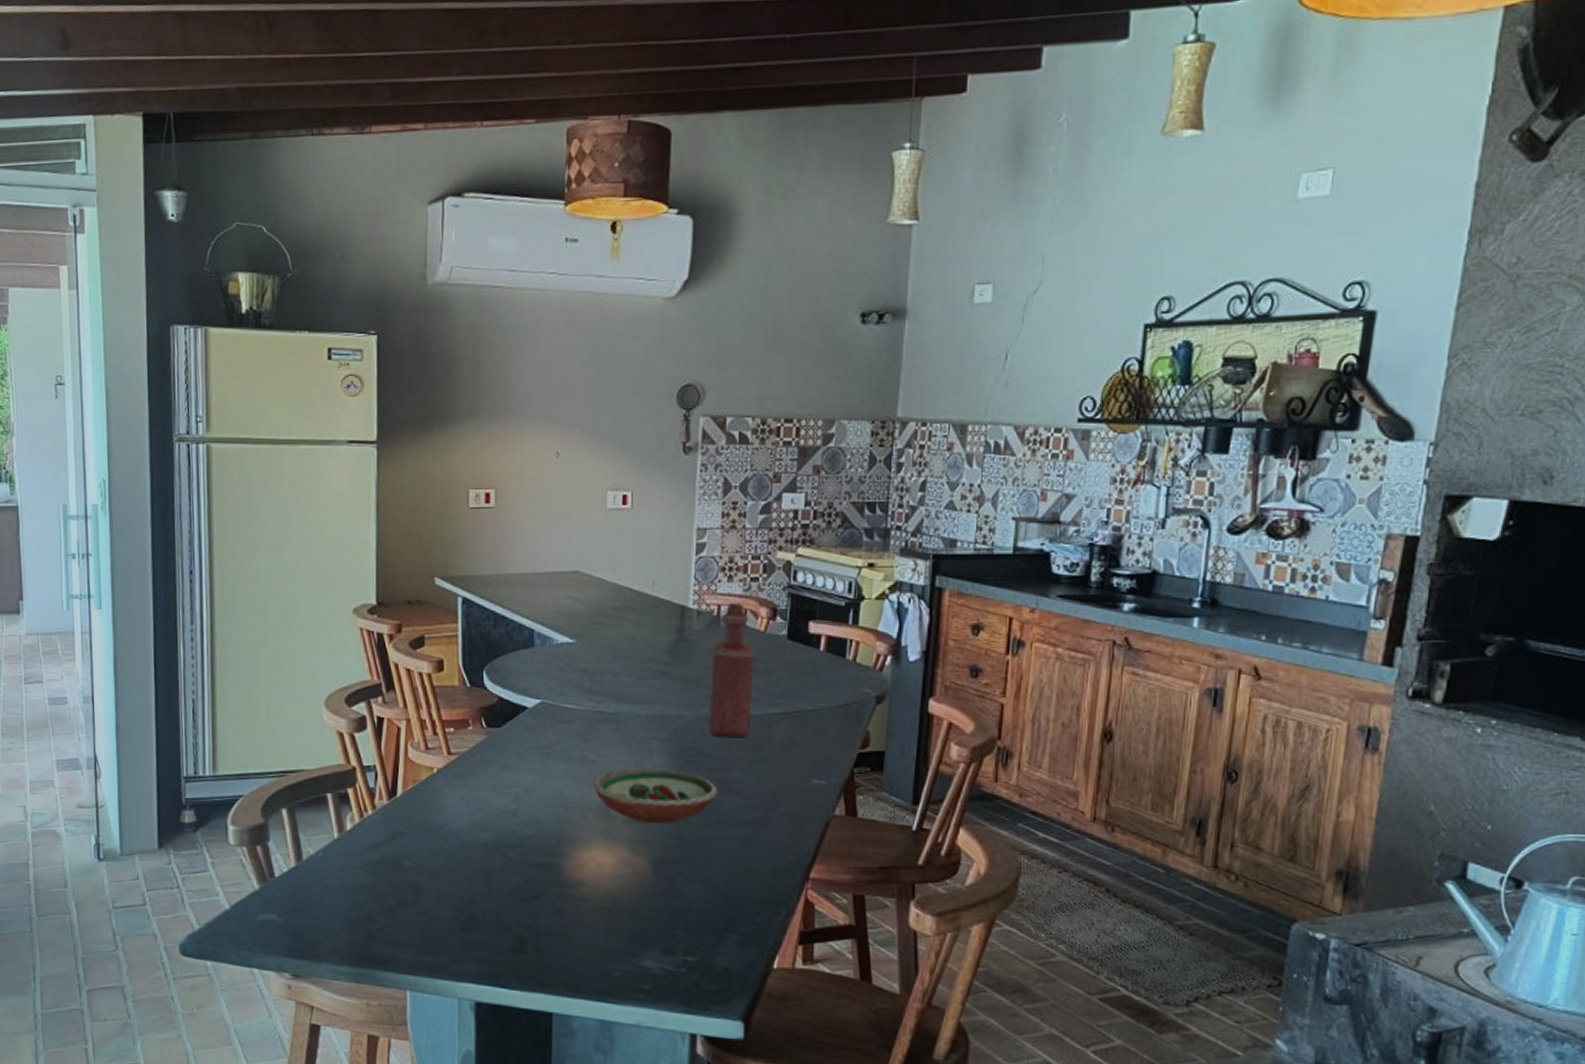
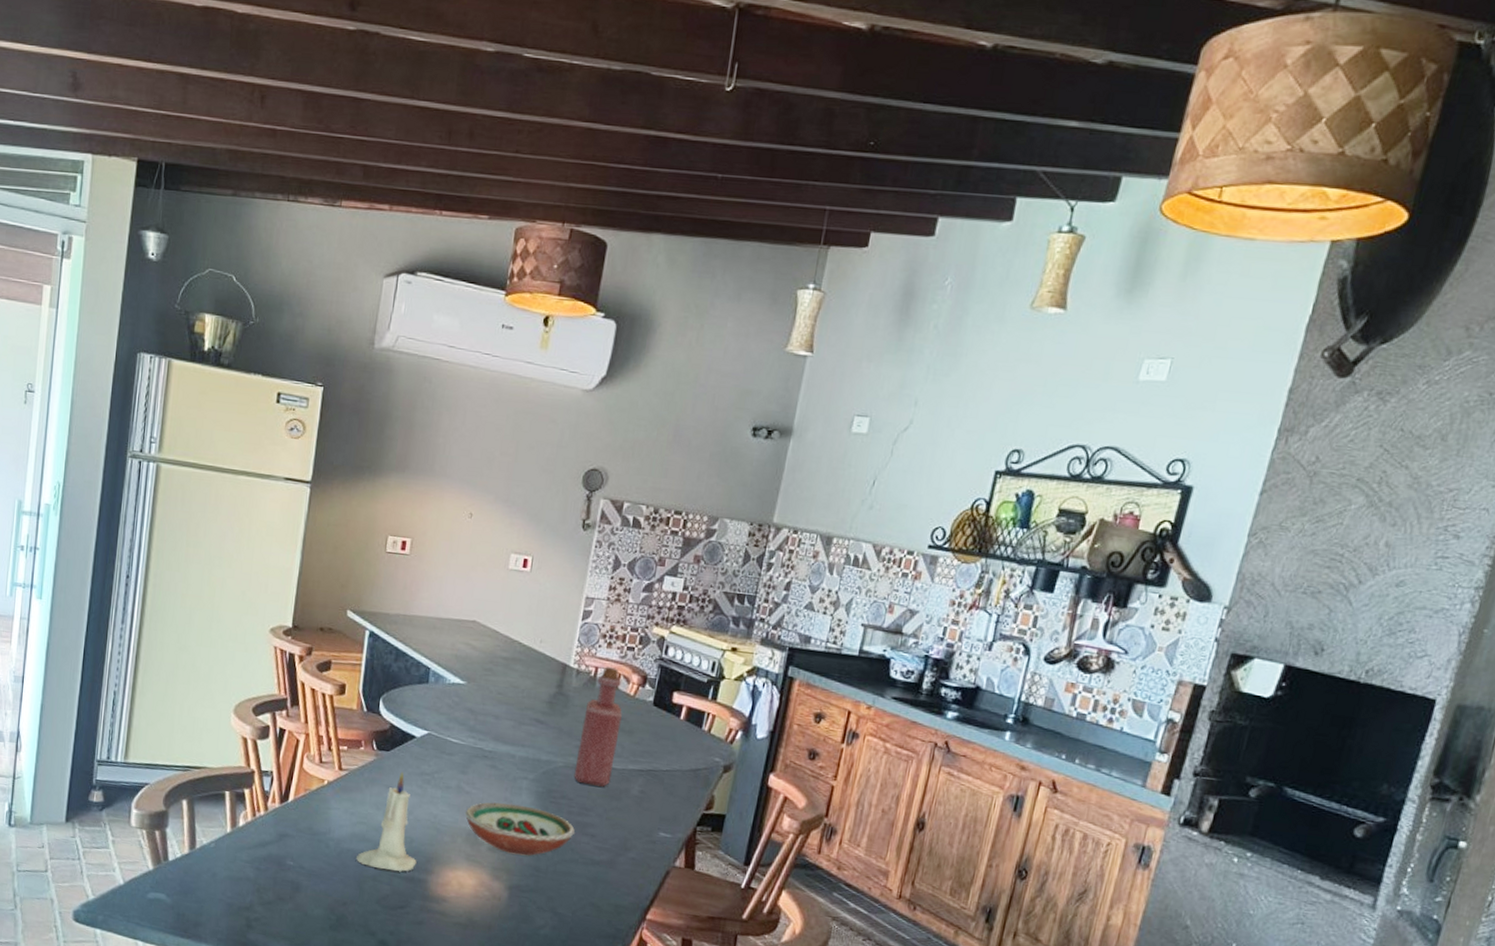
candle: none [480,748,546,858] -> present [356,771,417,872]

